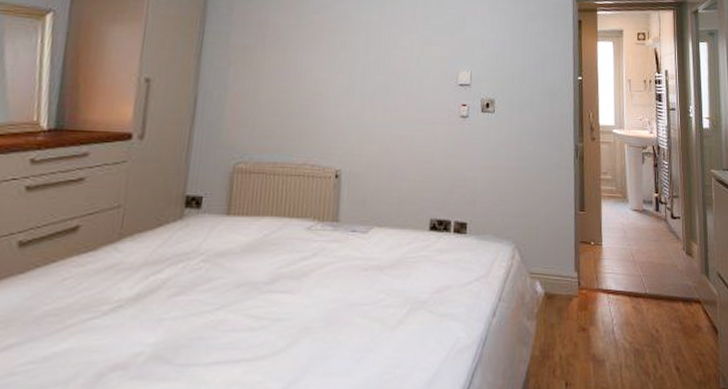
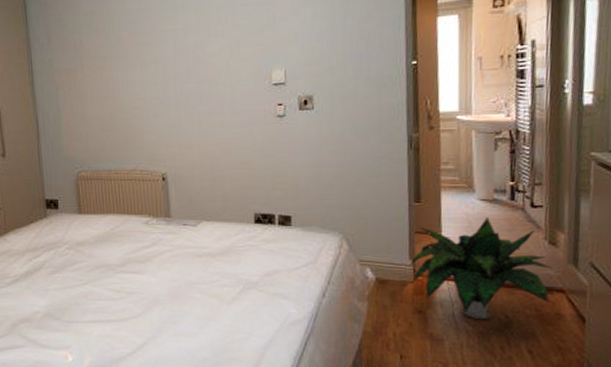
potted plant: none [575,227,690,335] -> present [409,217,552,319]

